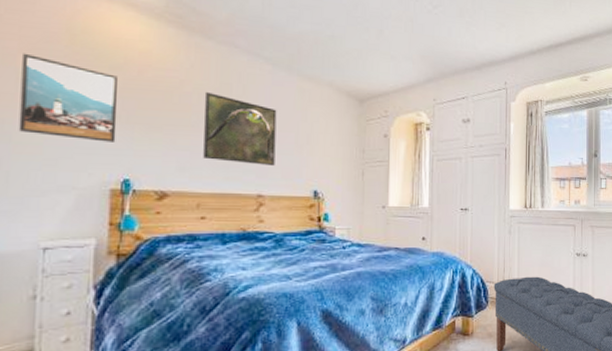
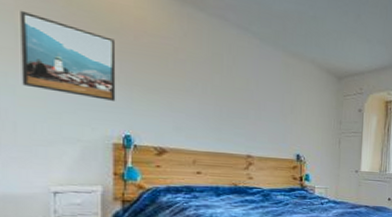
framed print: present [203,91,277,167] -> none [197,60,264,132]

